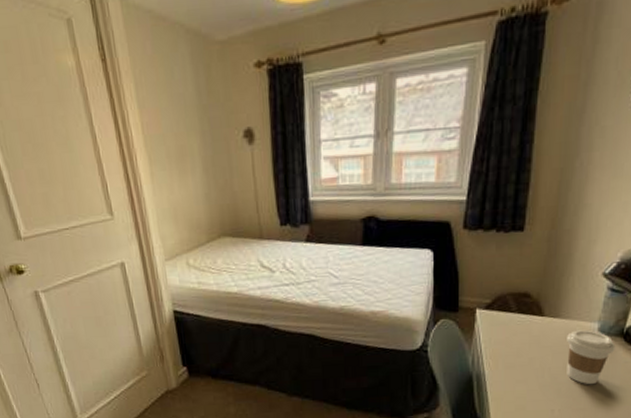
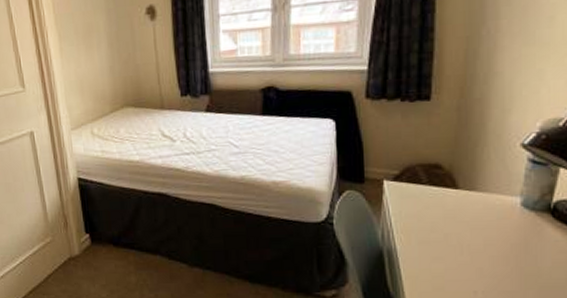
coffee cup: present [567,330,616,385] -> none [486,204,543,265]

